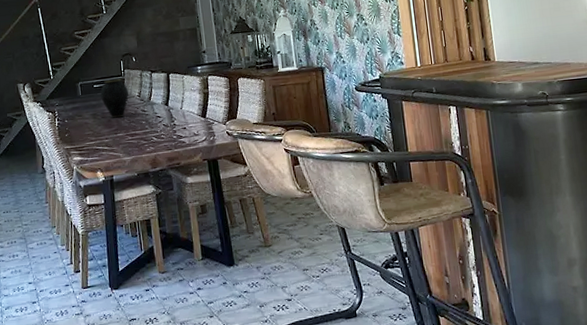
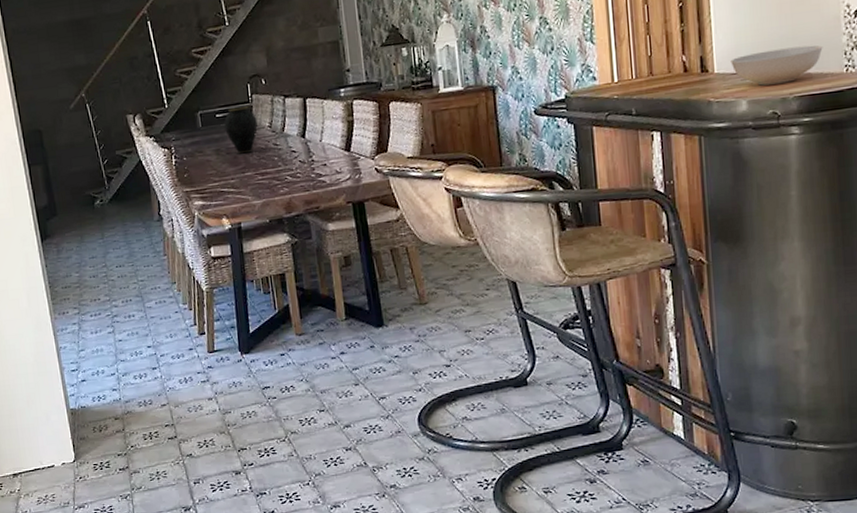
bowl: none [507,41,577,72] -> present [730,44,823,86]

